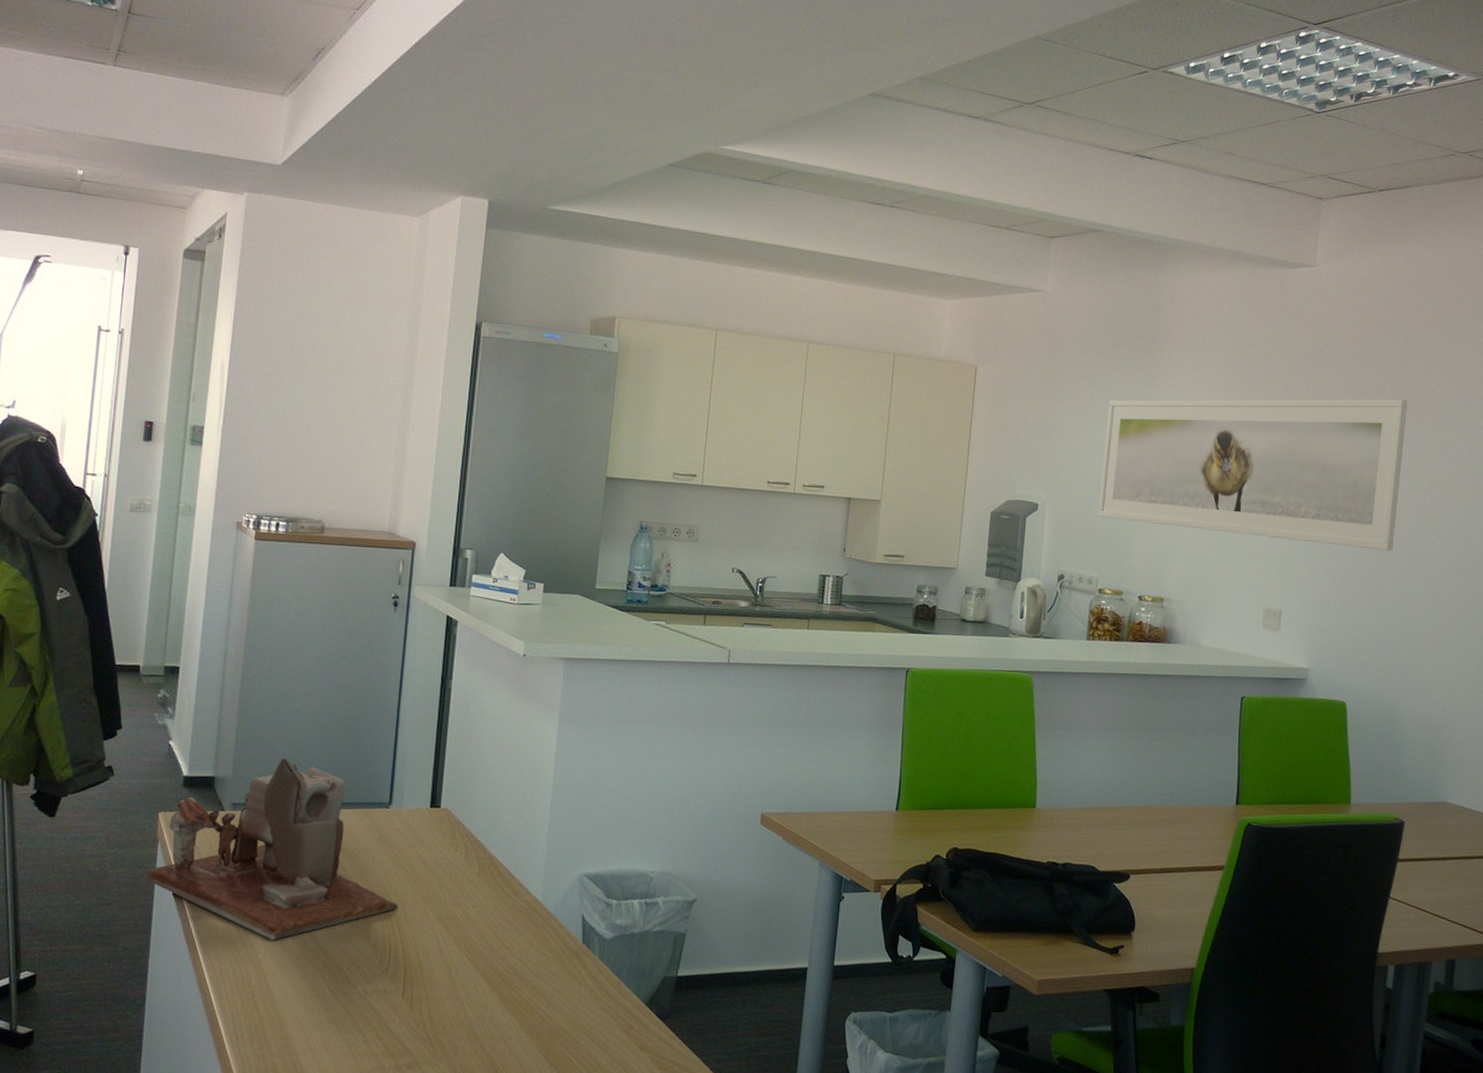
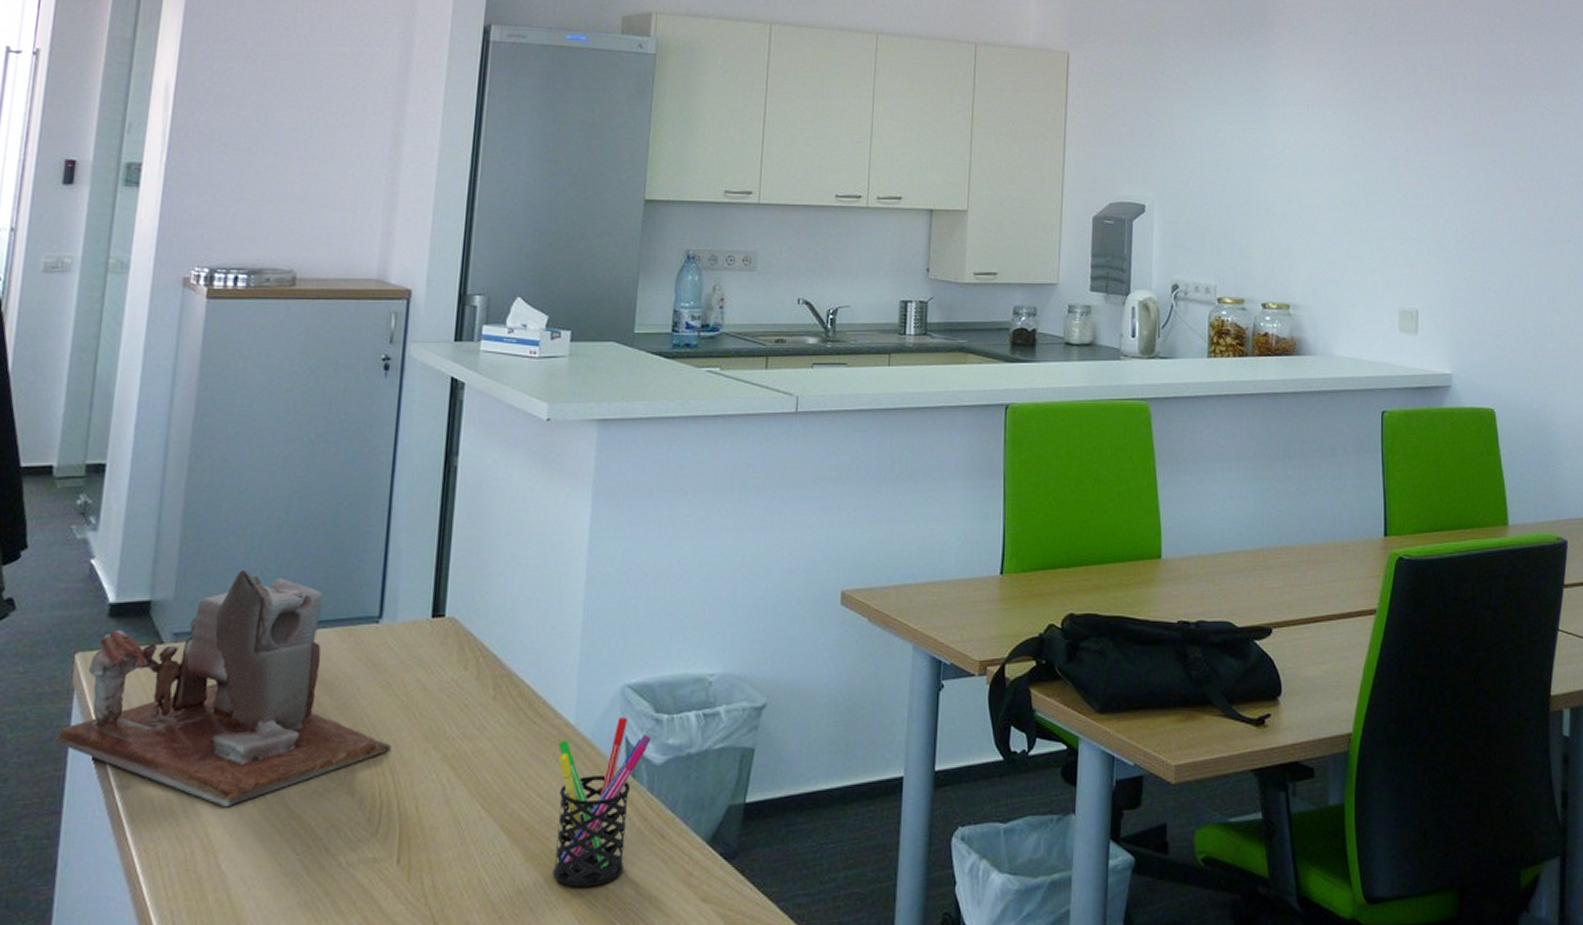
pen holder: none [523,898,603,1030] -> present [553,716,652,888]
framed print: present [1097,398,1408,551] -> none [1211,70,1534,237]

